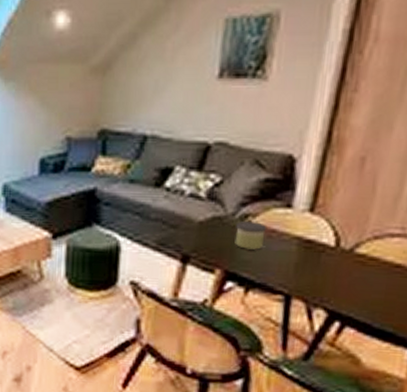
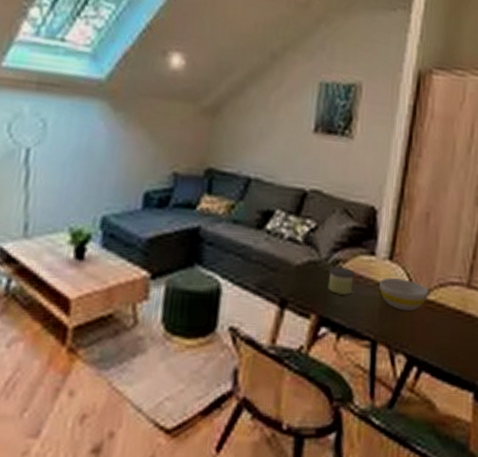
bowl: none [296,231,359,265] -> present [379,278,429,311]

